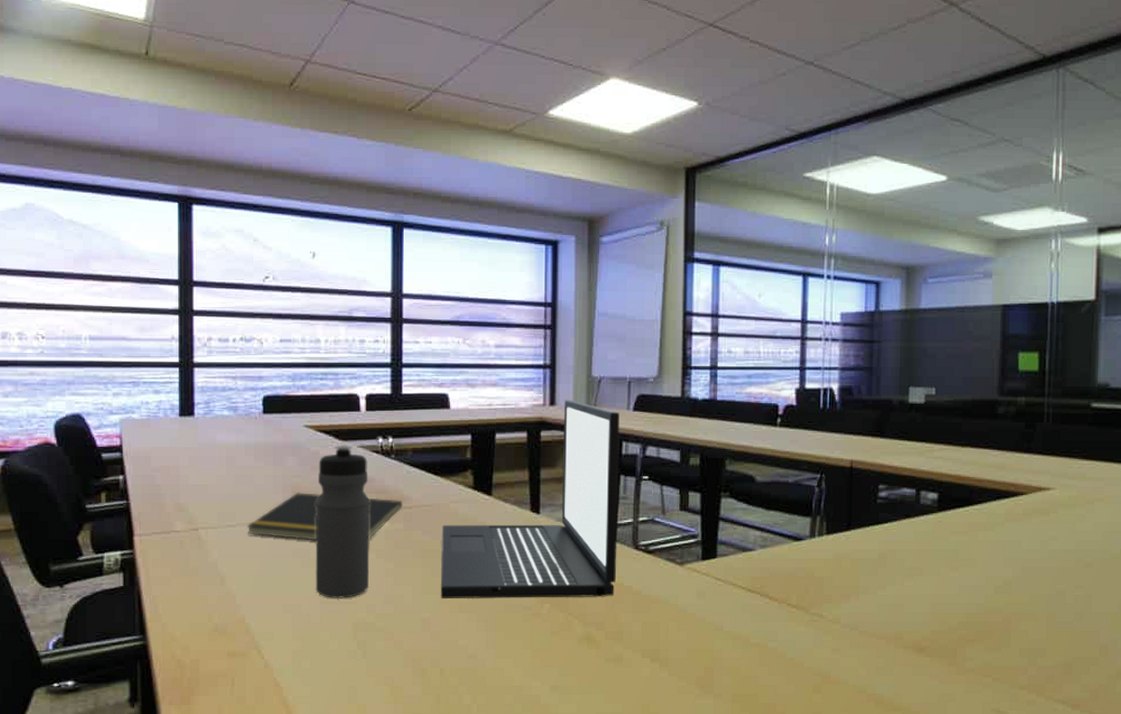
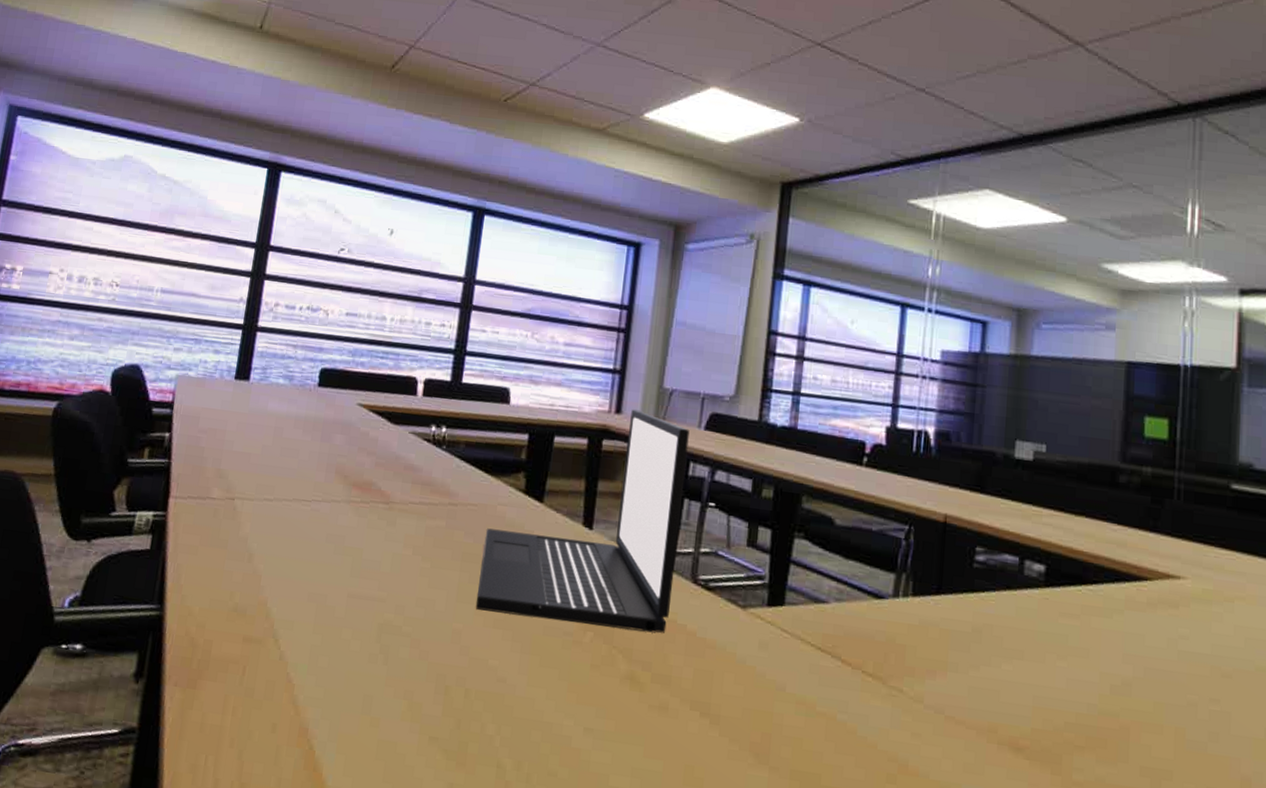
notepad: present [246,493,403,541] -> none [283,473,448,533]
water bottle: present [315,445,370,598] -> none [344,428,417,595]

